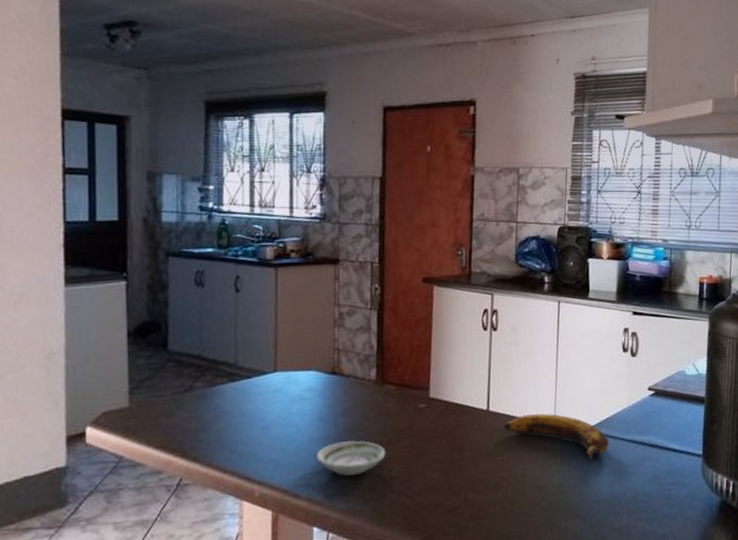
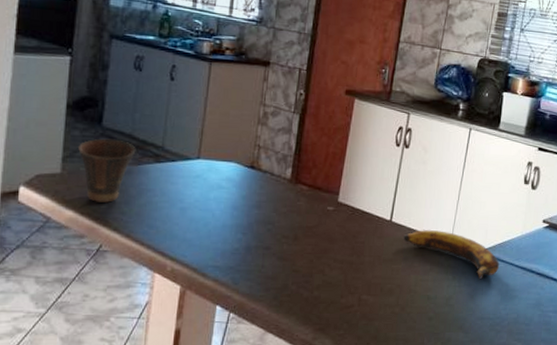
cup: none [145,362,208,433] -> present [78,138,136,203]
saucer: present [317,440,386,476] -> none [227,231,292,263]

